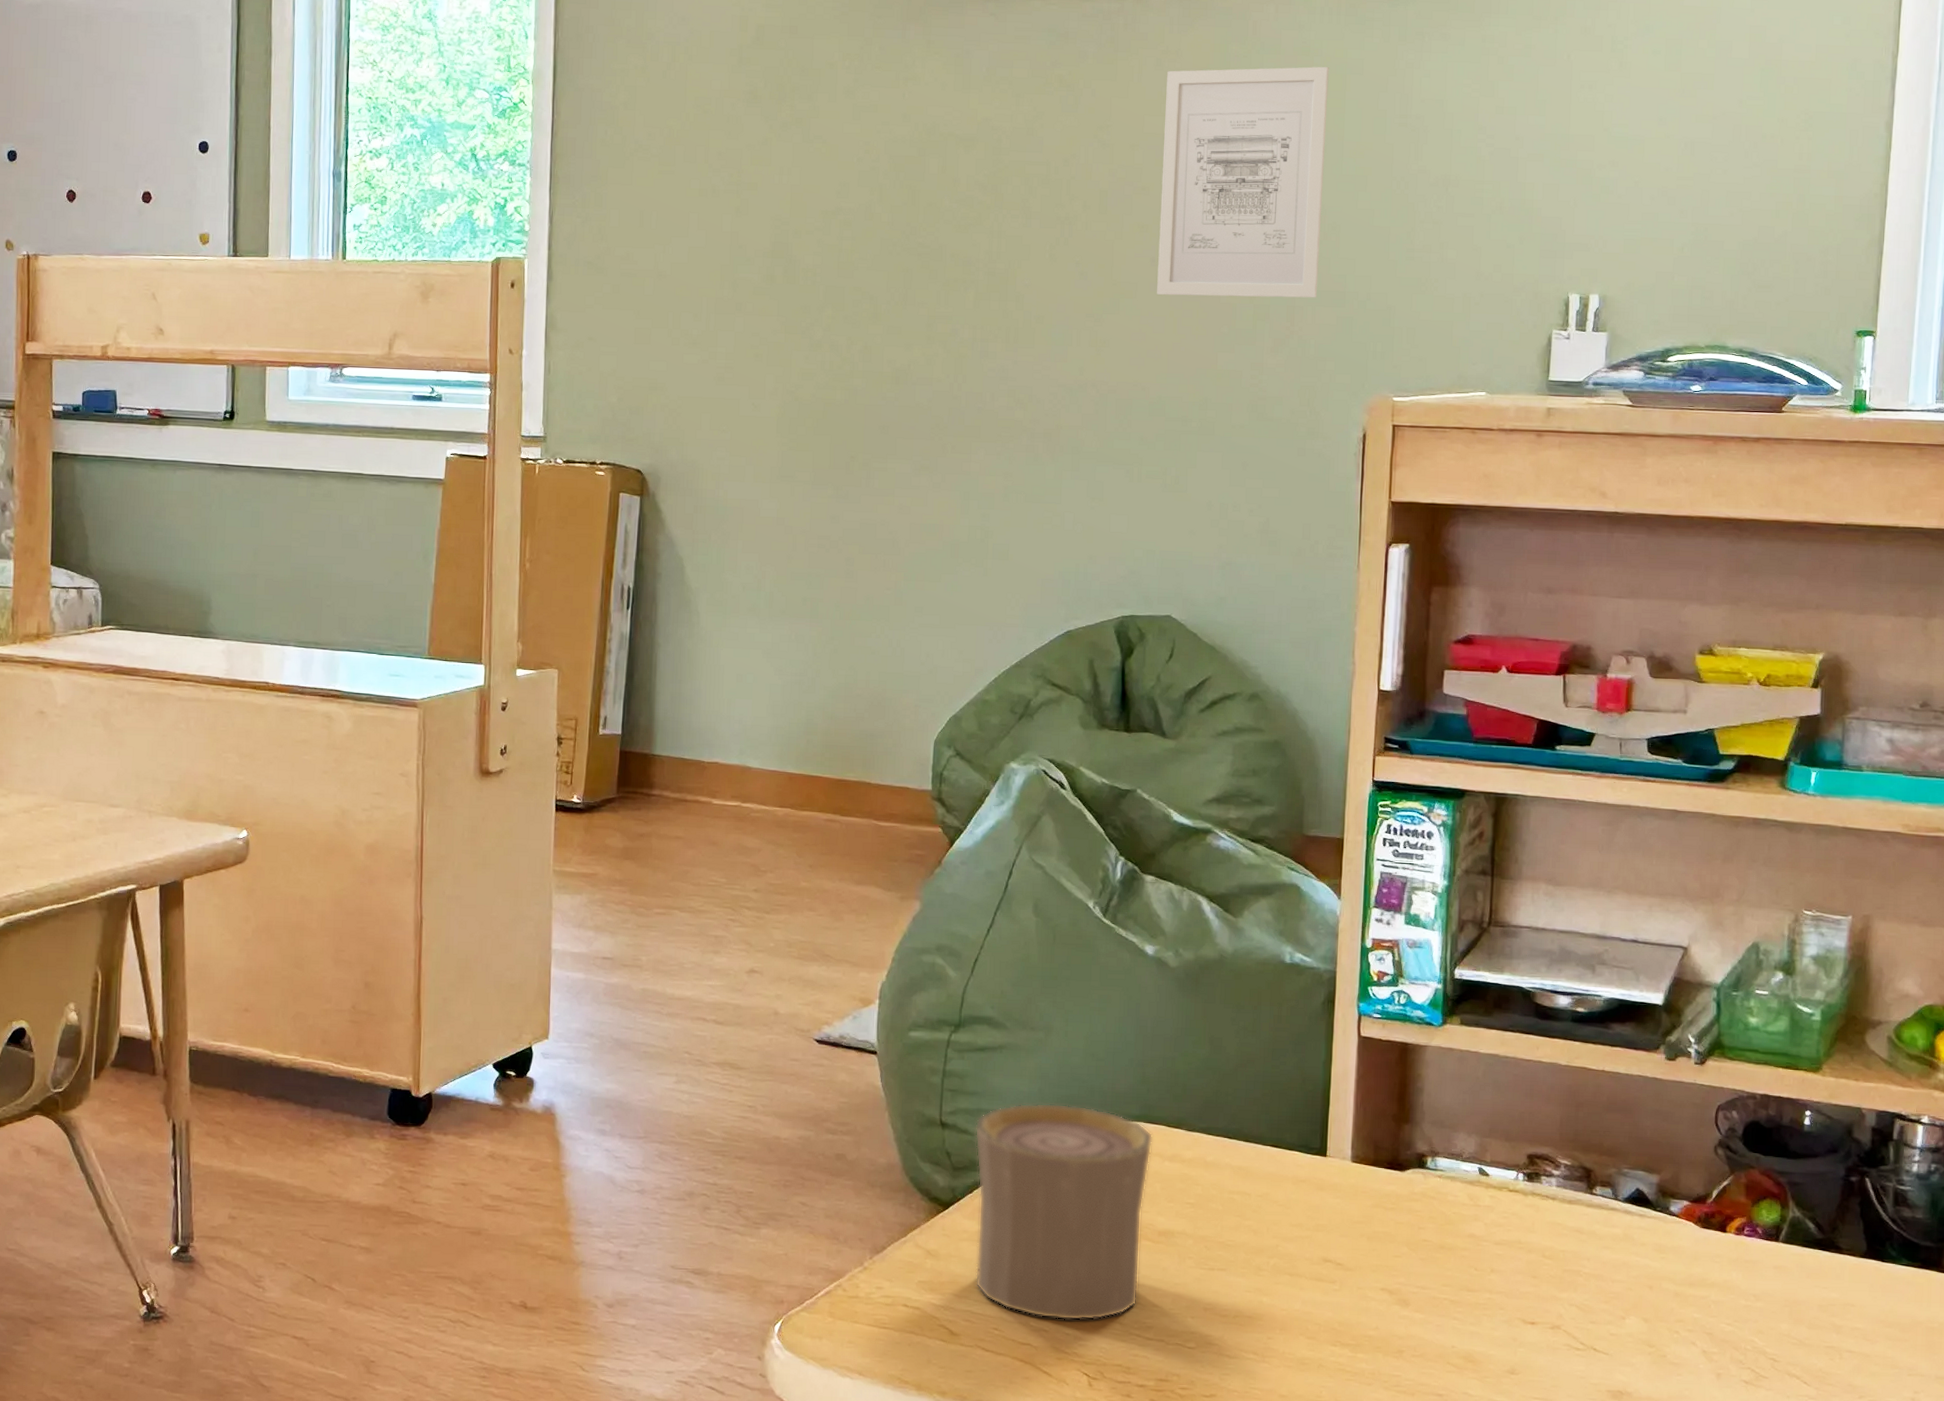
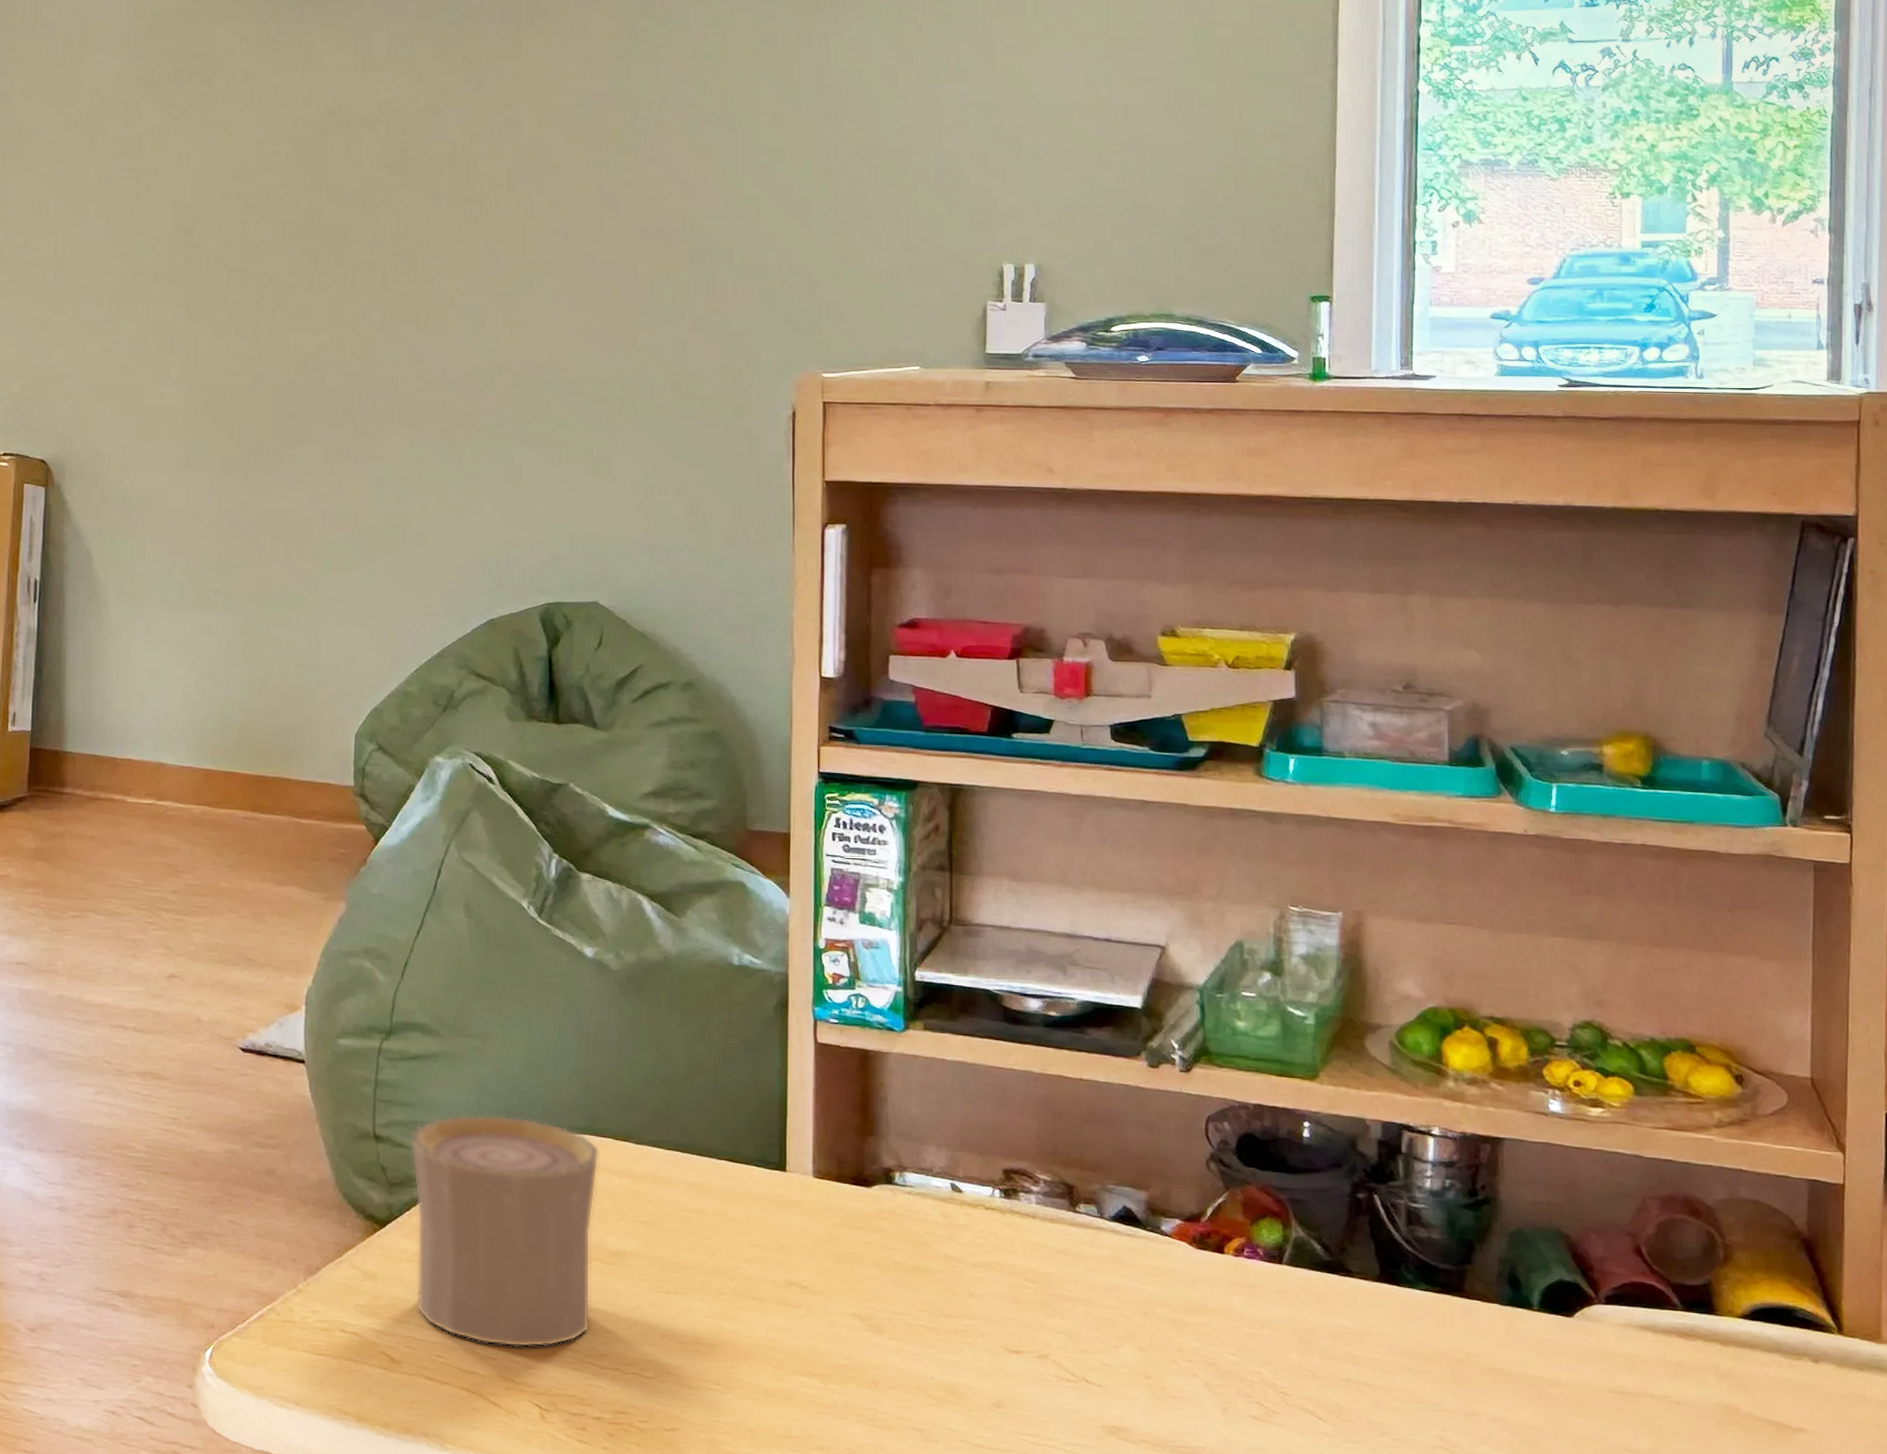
wall art: present [1157,66,1329,298] -> none [571,38,741,274]

